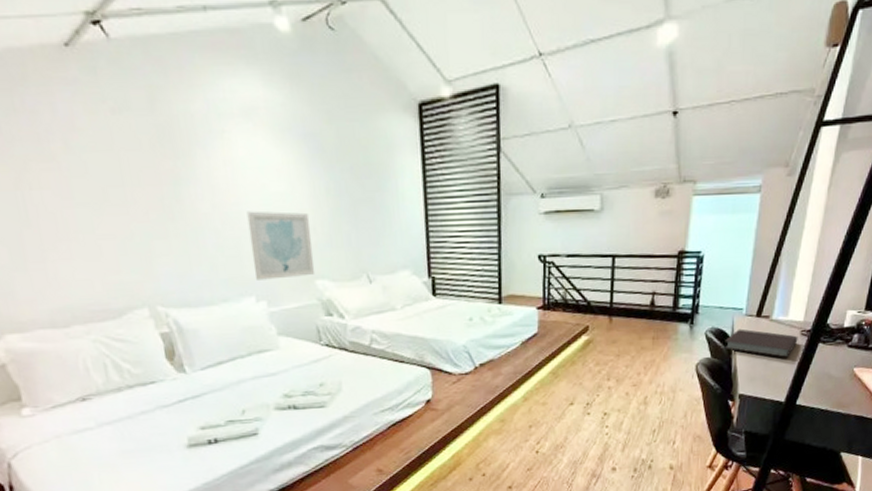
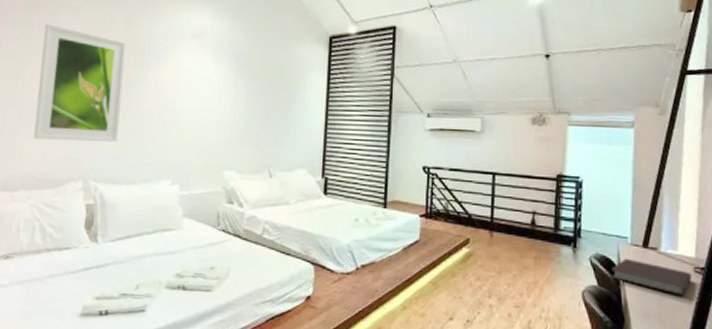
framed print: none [33,106,179,264] -> present [33,23,127,143]
wall art: present [246,211,315,280] -> none [175,109,229,167]

